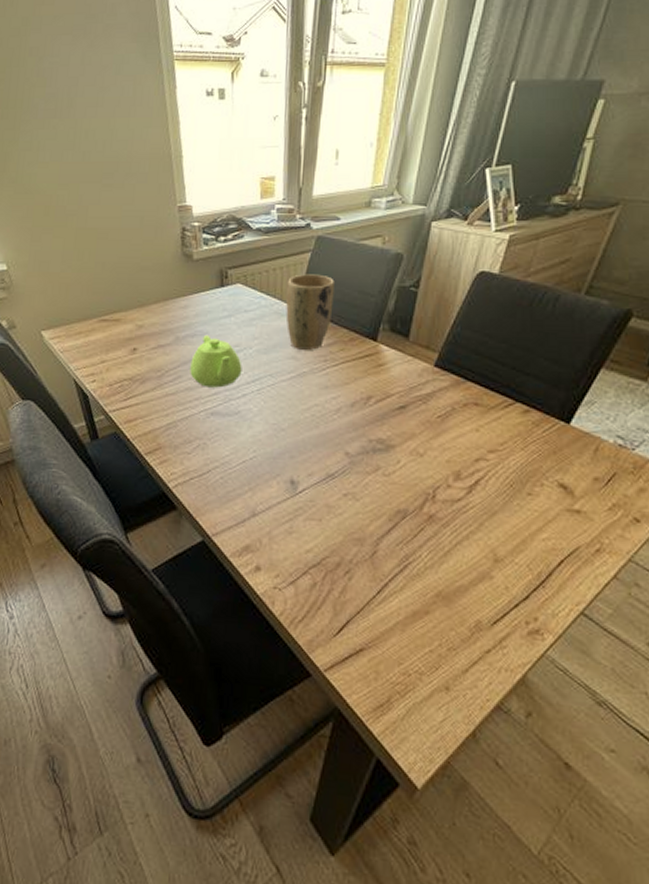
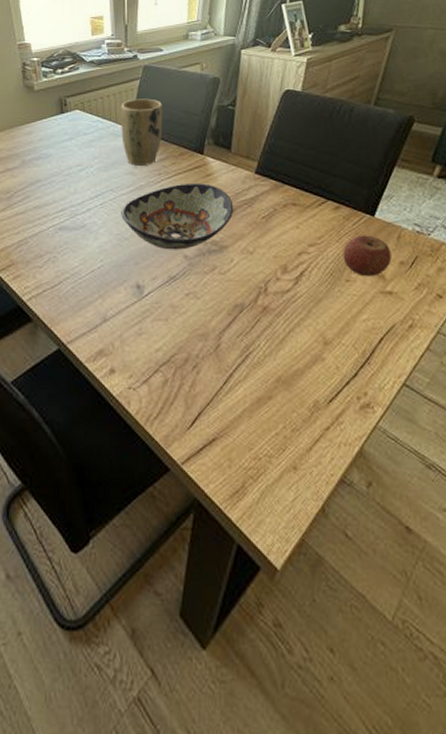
teapot: present [190,334,242,388] -> none [37,157,85,205]
decorative bowl: none [279,372,406,446] -> present [121,182,234,250]
apple: none [527,444,584,492] -> present [342,235,392,277]

